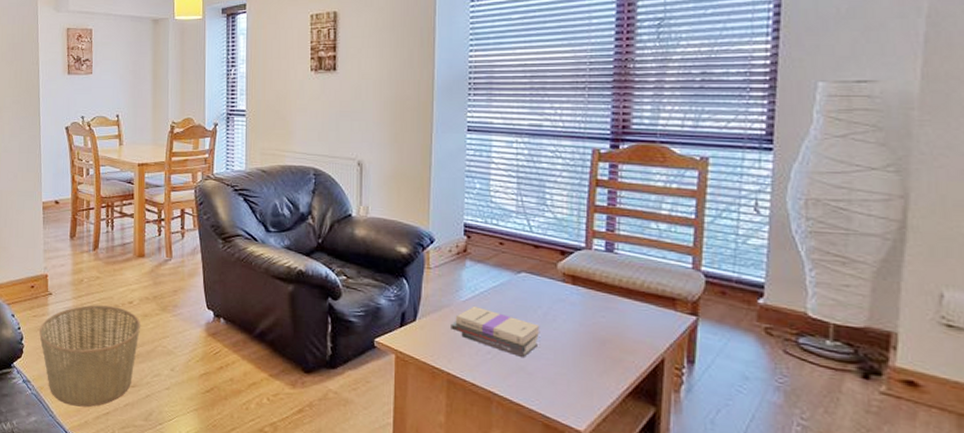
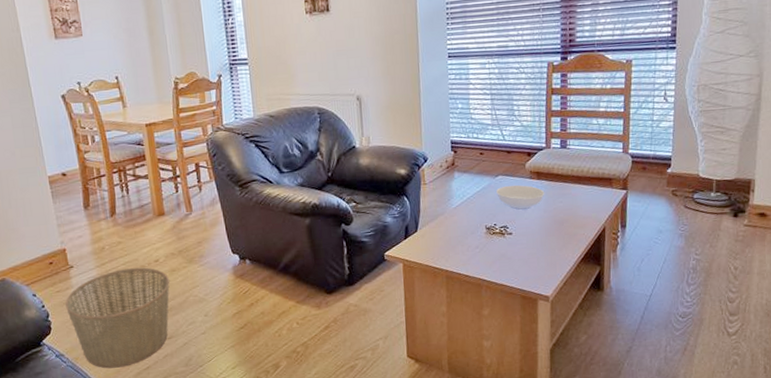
books: present [451,305,540,358] -> none [446,210,516,247]
bowl: none [518,285,582,318] -> present [496,184,545,210]

